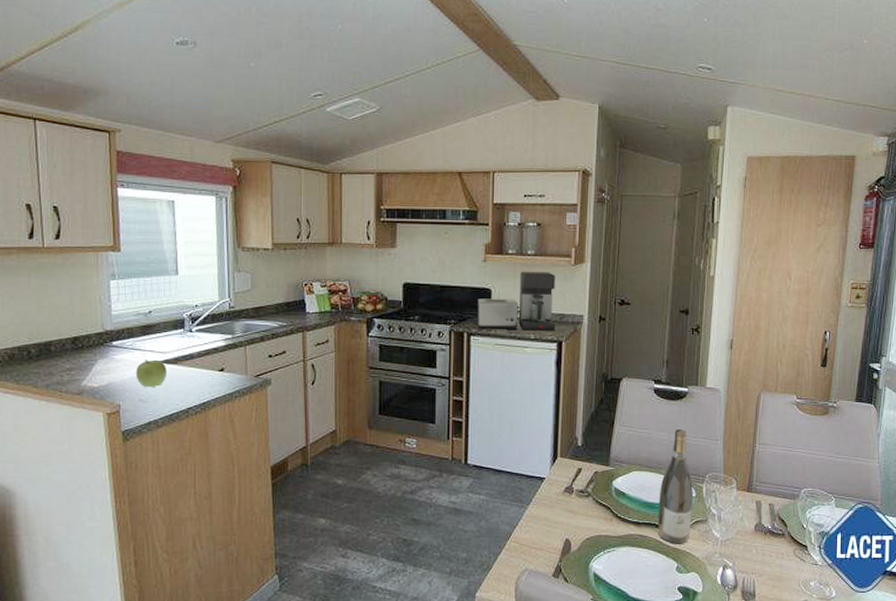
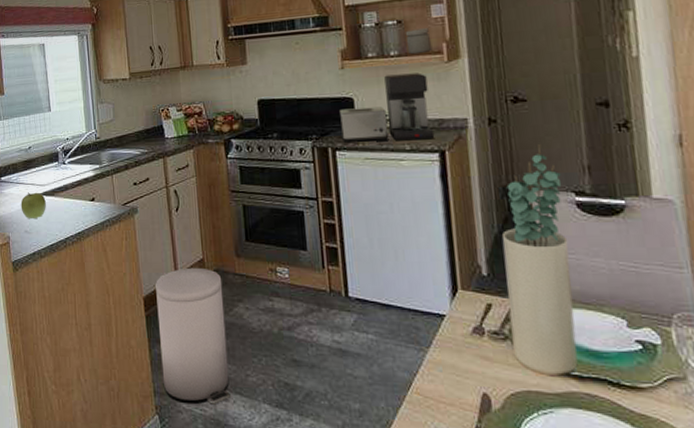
pedal bin: none [284,438,353,563] -> present [156,267,231,406]
jar: none [542,233,564,256] -> present [405,28,433,55]
vase: none [593,340,646,524] -> present [501,143,578,377]
wine bottle: present [658,430,694,544] -> none [605,254,663,410]

